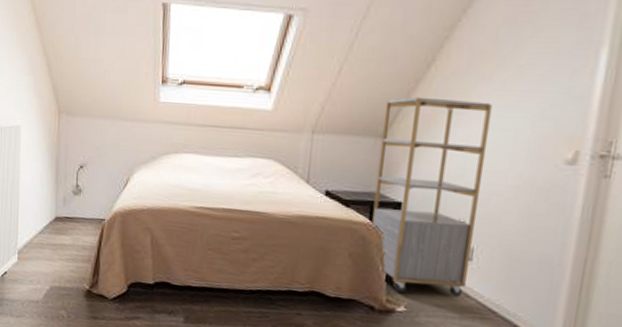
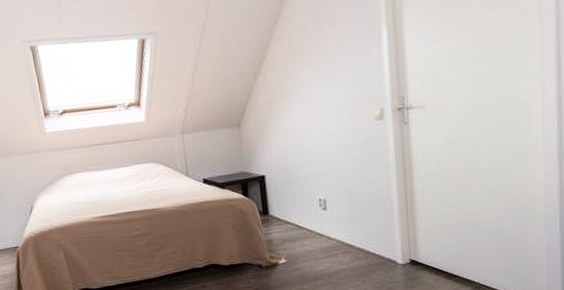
shelving unit: present [371,96,493,297] -> none [235,83,326,249]

